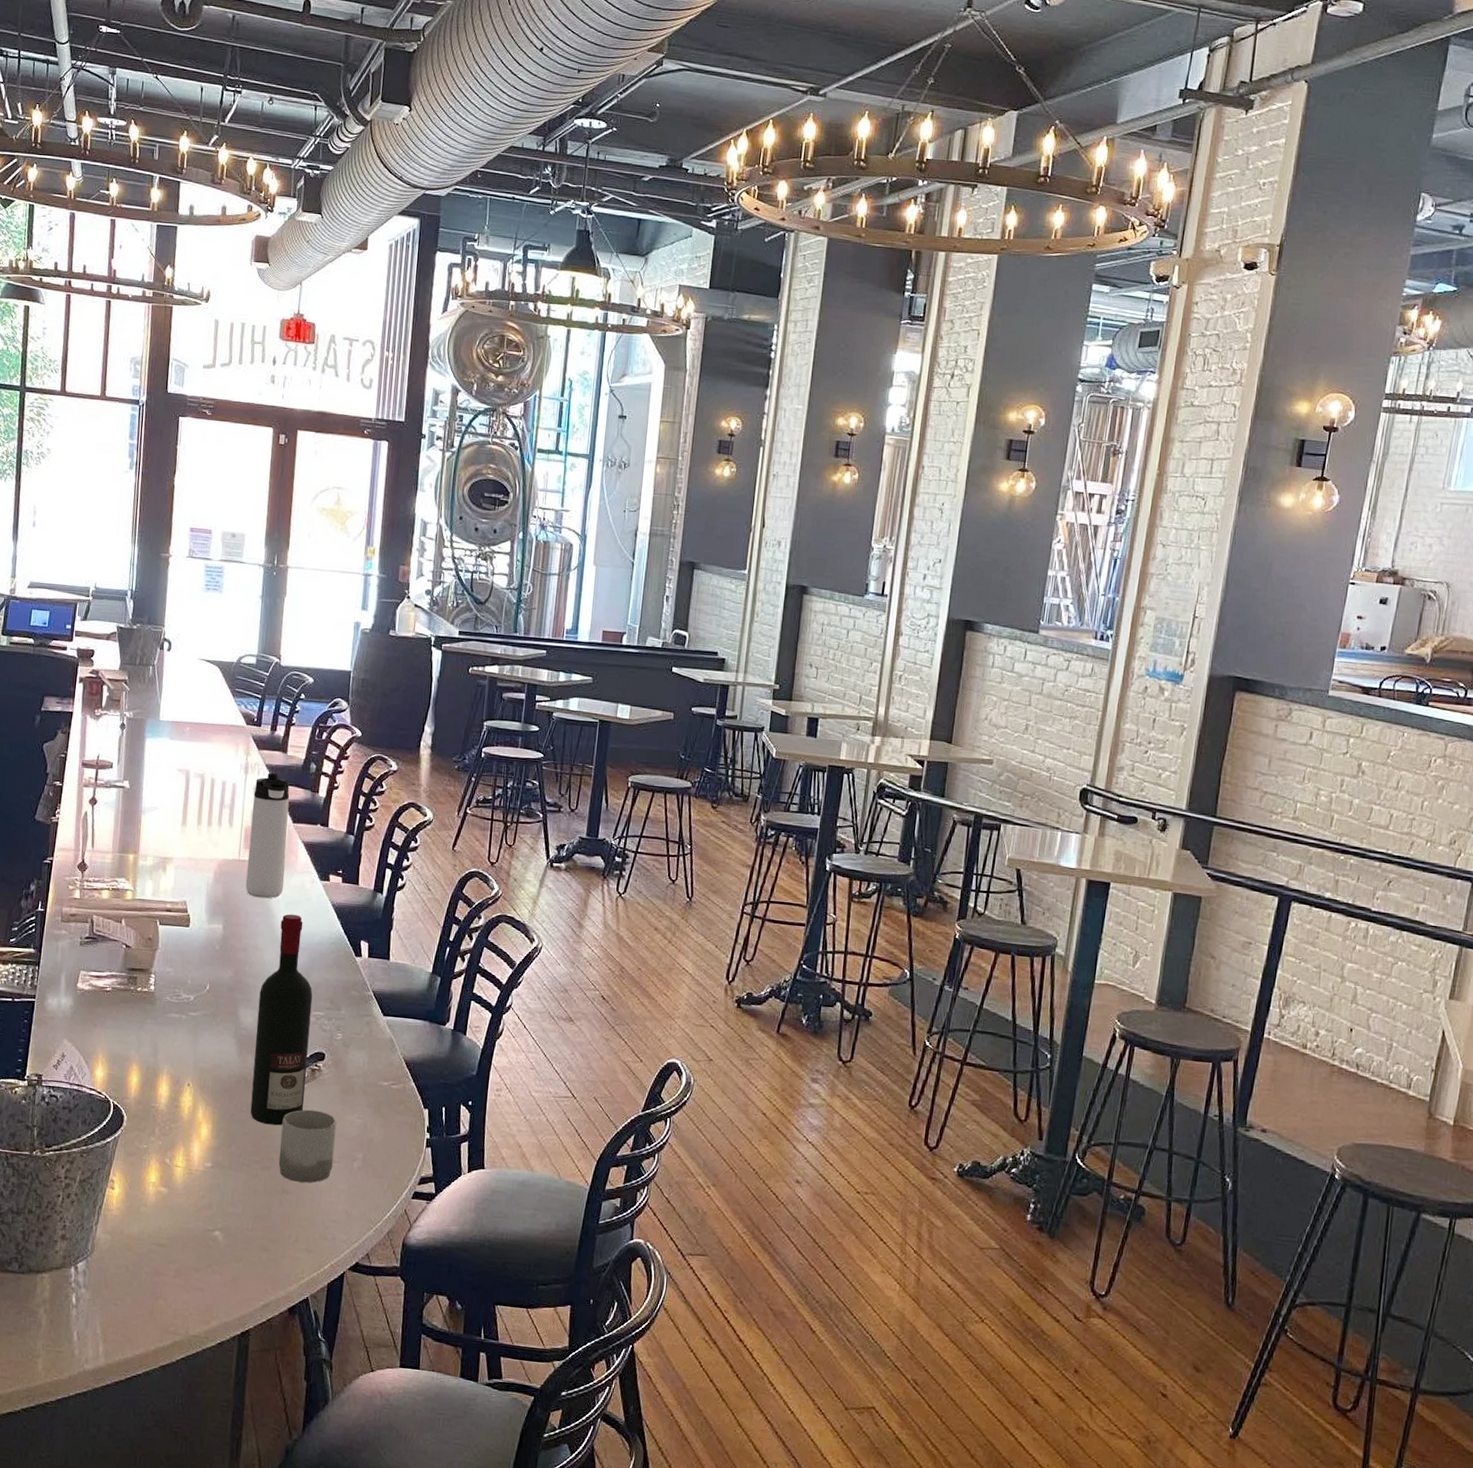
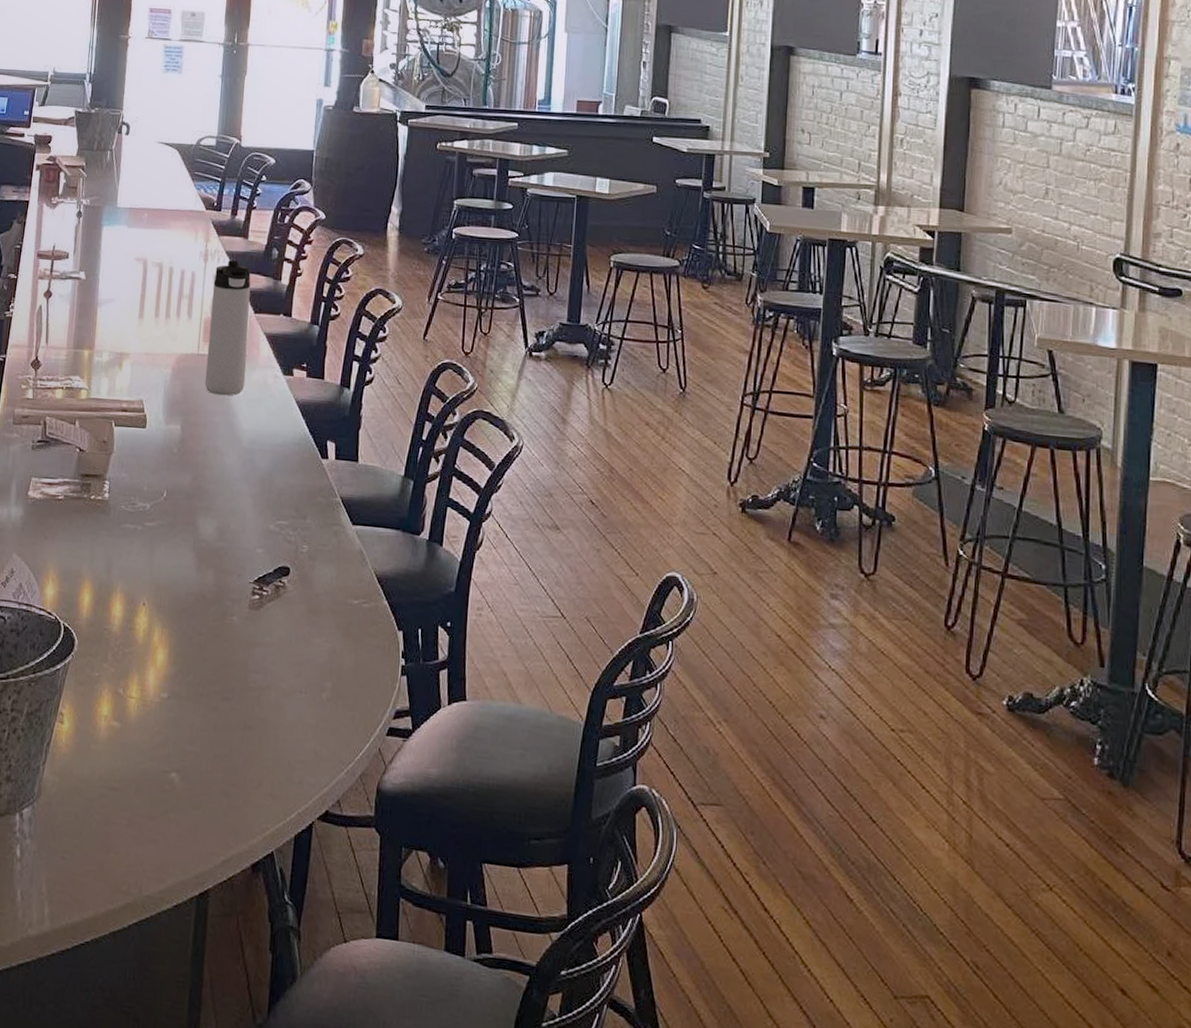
wine bottle: present [250,914,313,1126] -> none [209,412,277,651]
cup: present [278,1109,337,1183] -> none [240,632,303,717]

